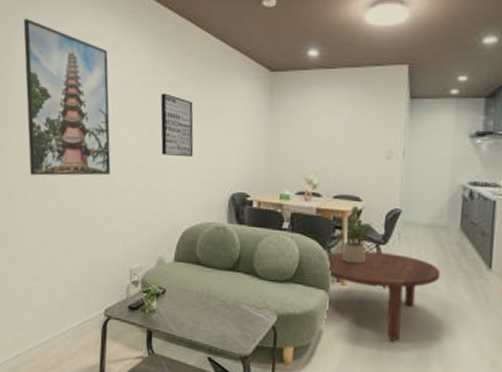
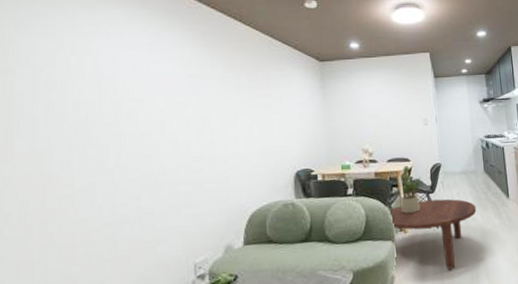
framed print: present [23,18,111,176] -> none [30,16,160,185]
wall art: present [160,93,194,158] -> none [212,86,253,144]

